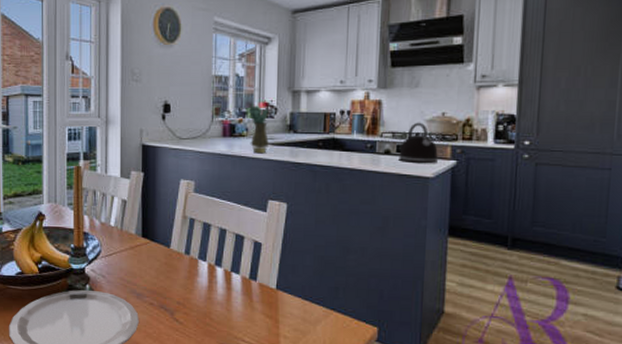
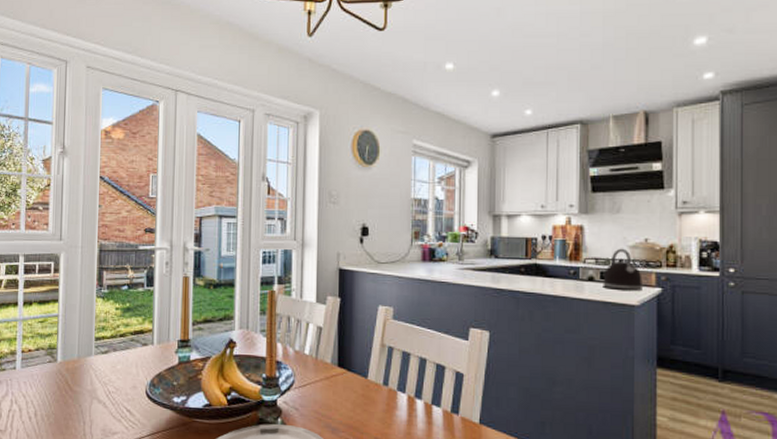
vase: present [248,104,269,154] -> none [448,228,470,280]

